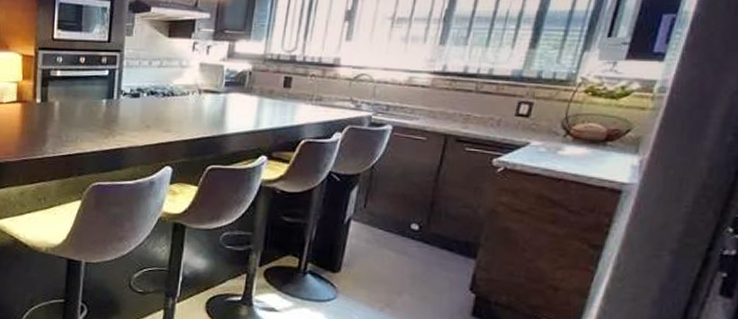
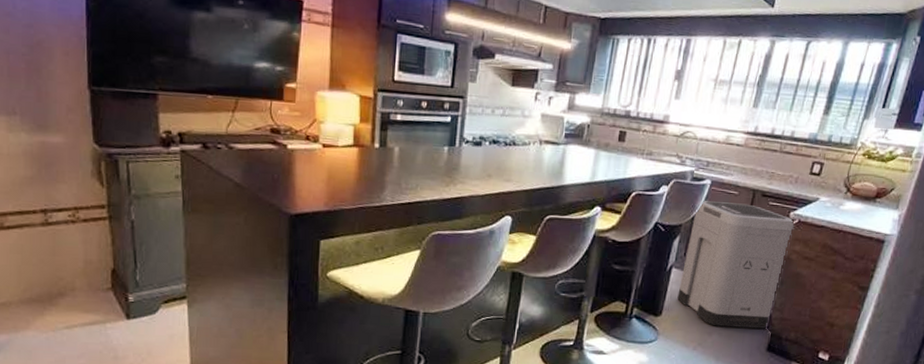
trash can: none [358,148,500,290] -> present [677,201,795,329]

